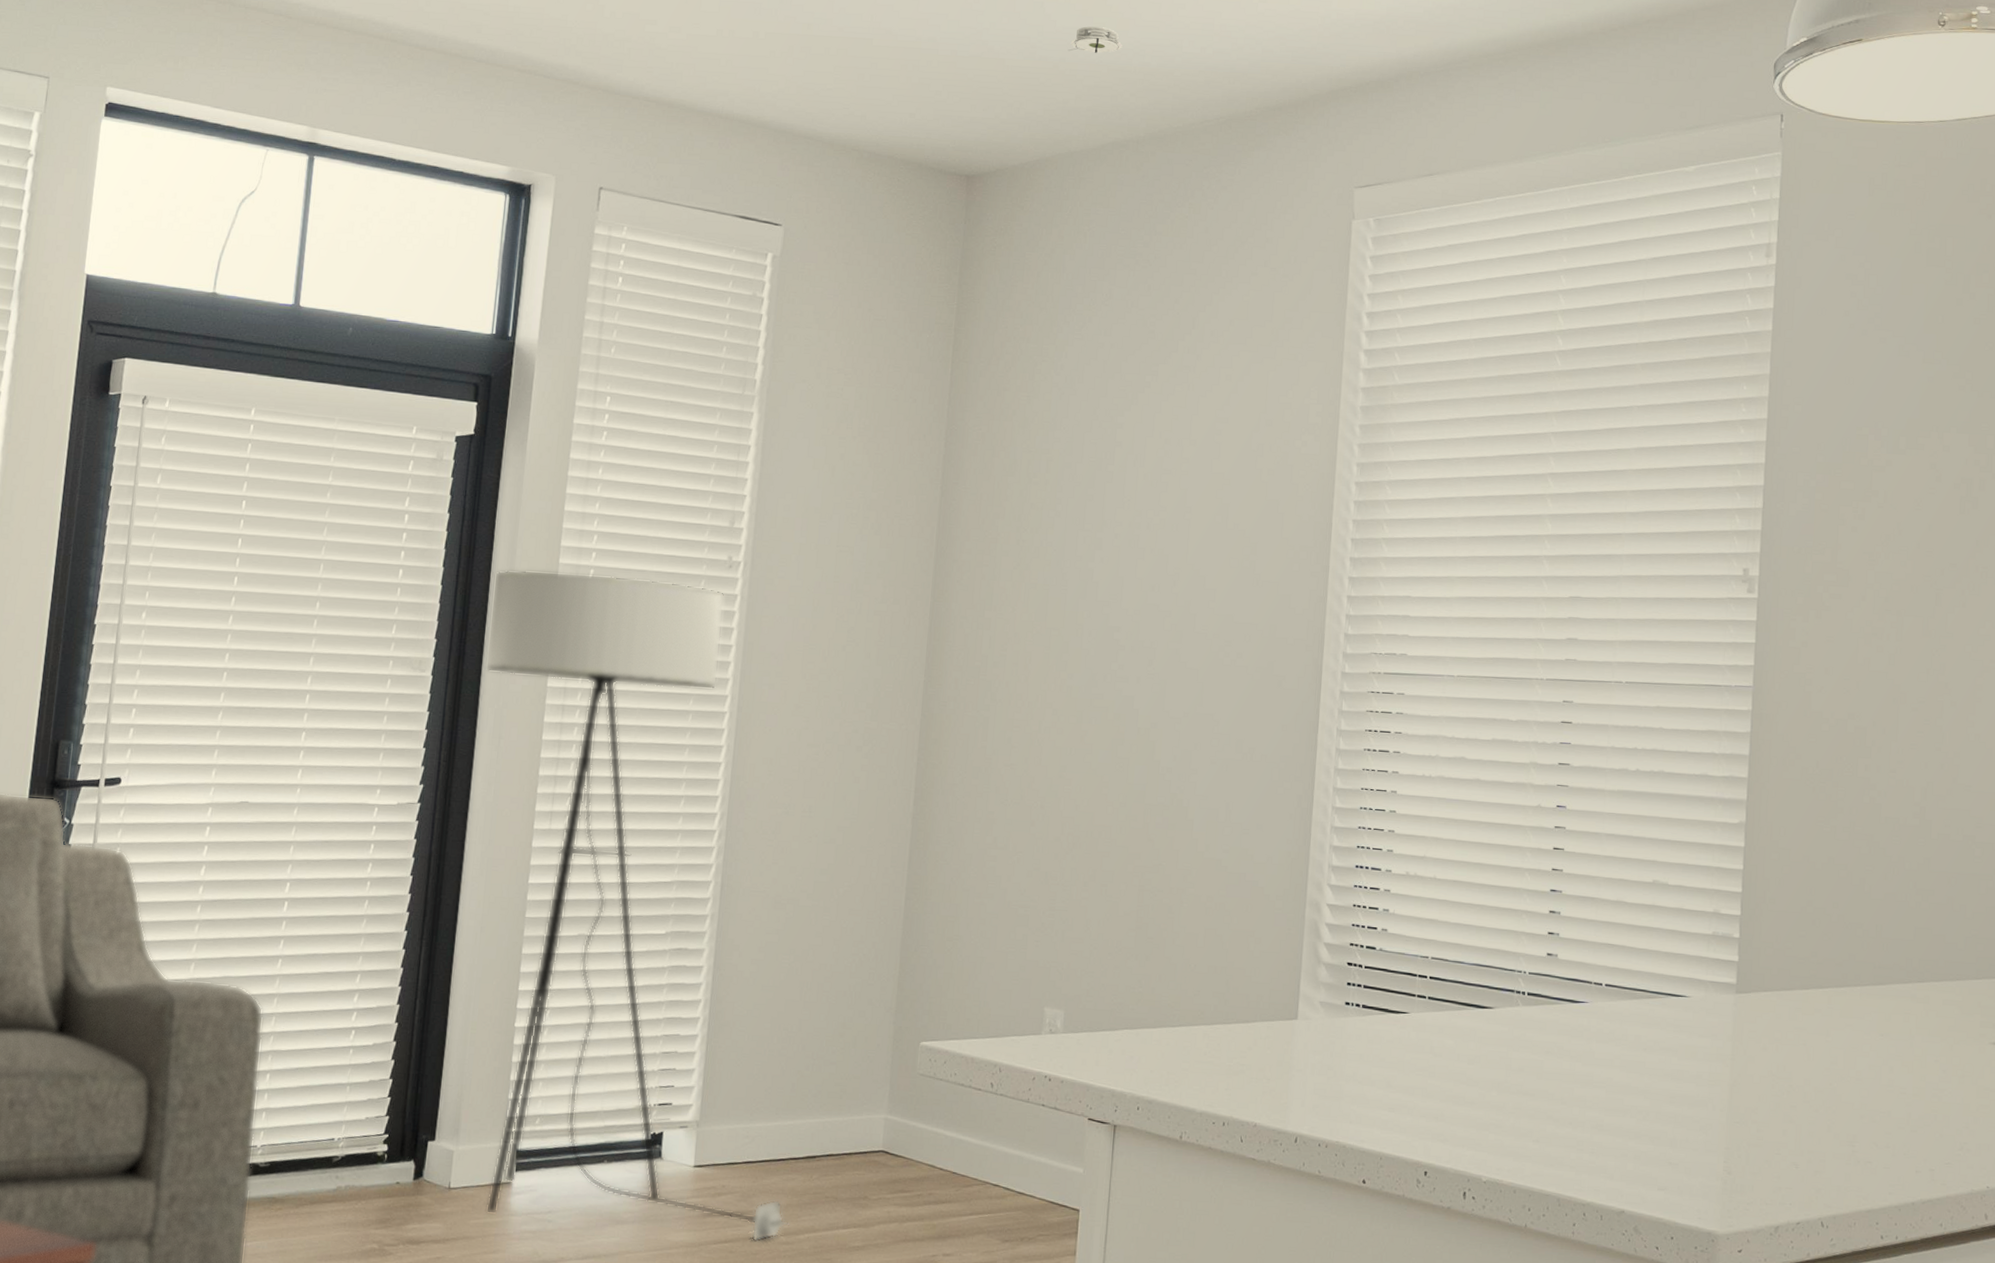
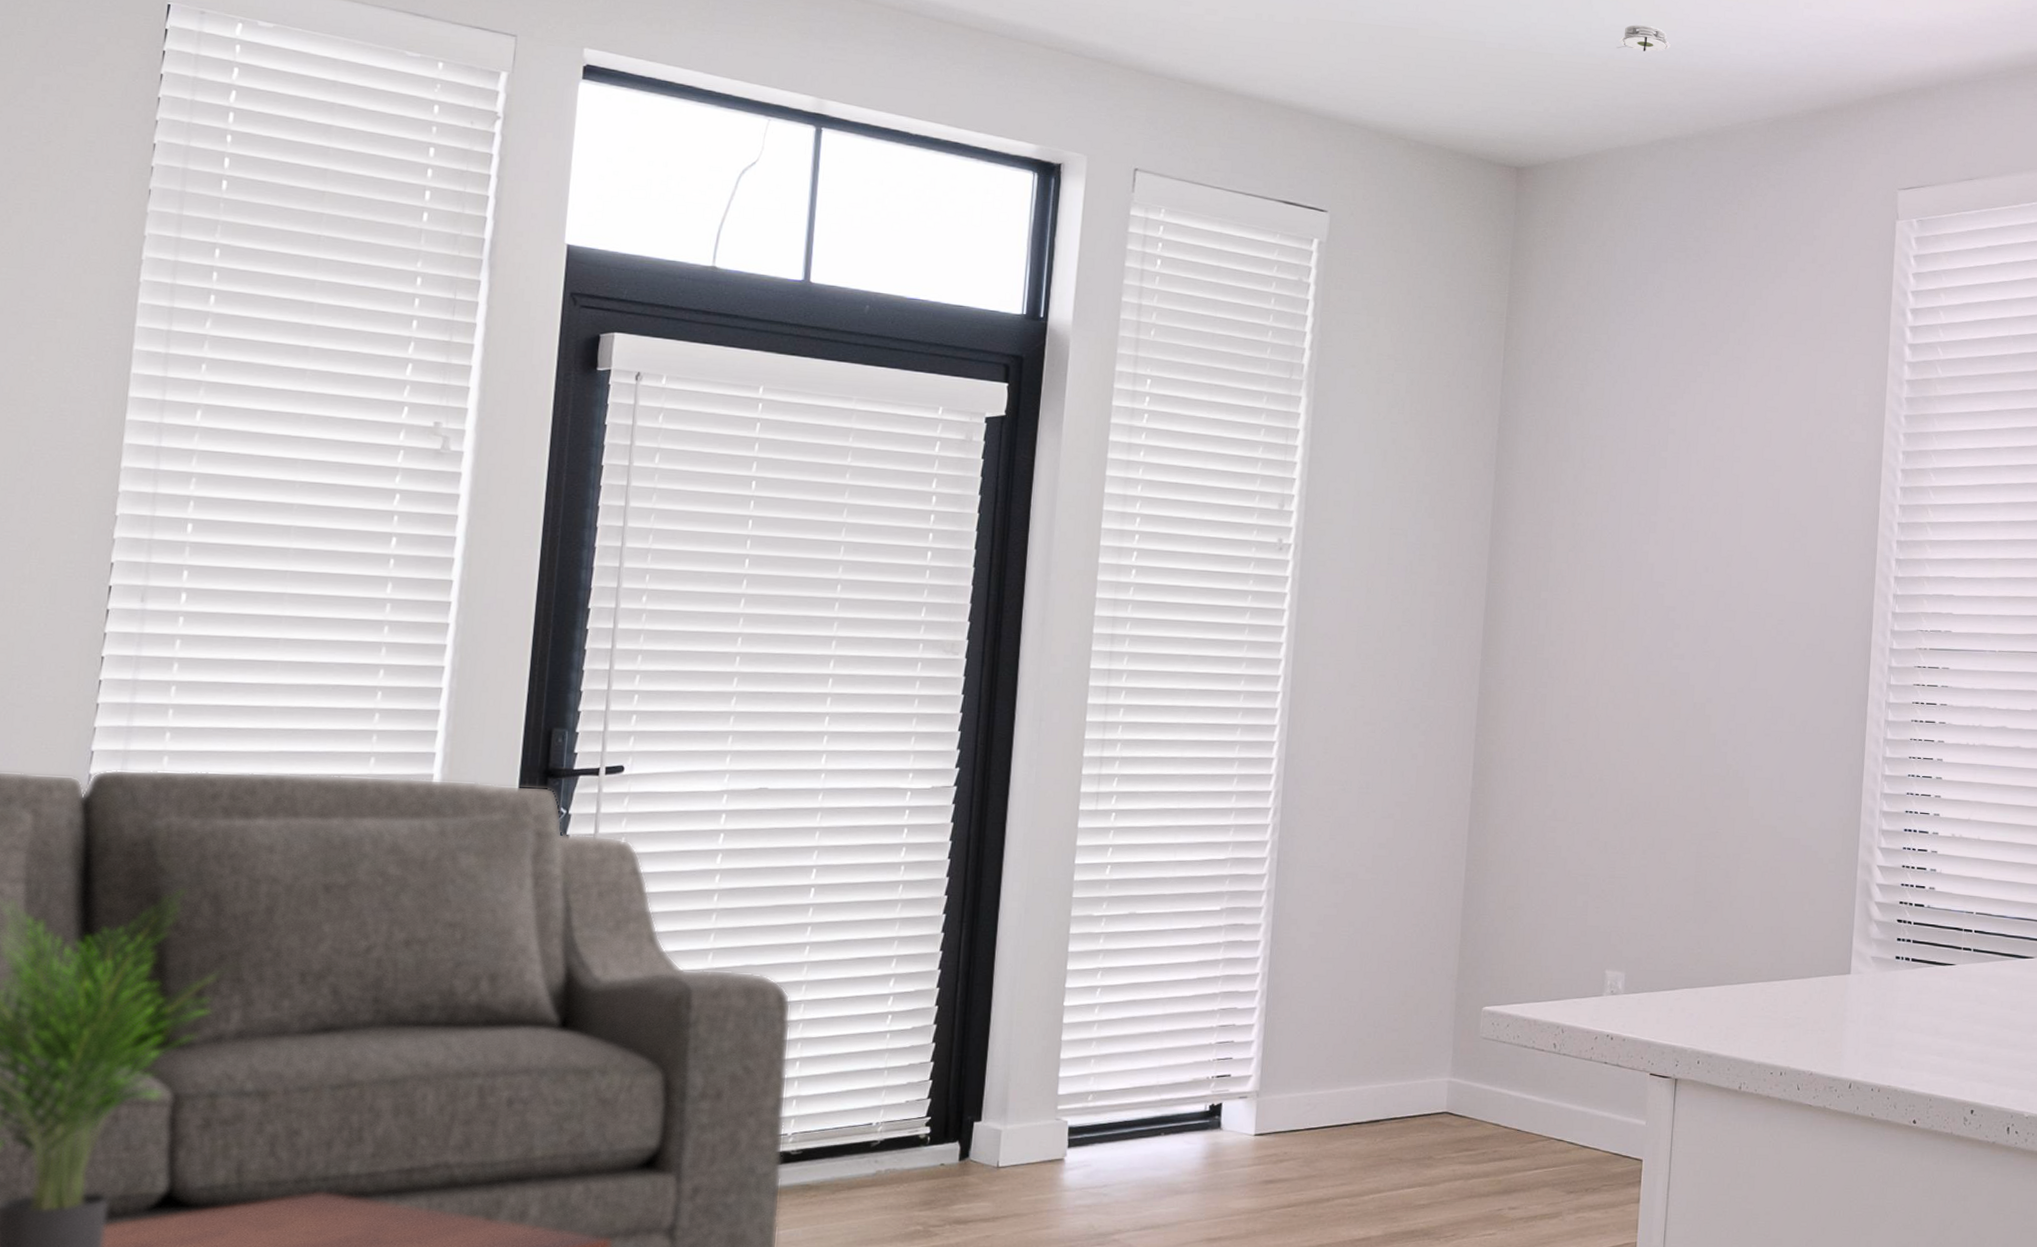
floor lamp: present [485,570,789,1242] -> none [1023,552,1354,1205]

